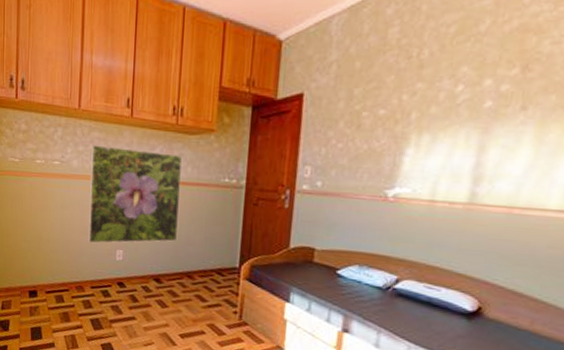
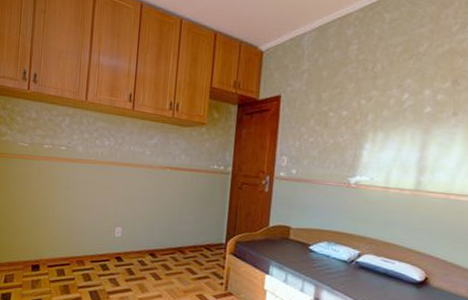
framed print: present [88,145,182,244] -> none [90,133,177,221]

